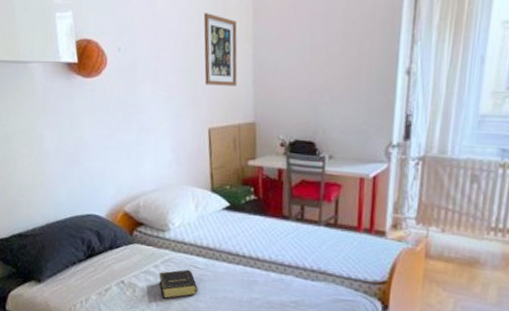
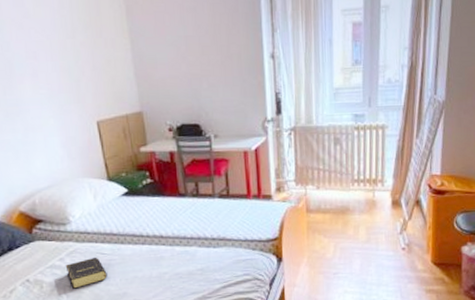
wall art: present [203,13,238,86] -> none [76,11,119,81]

